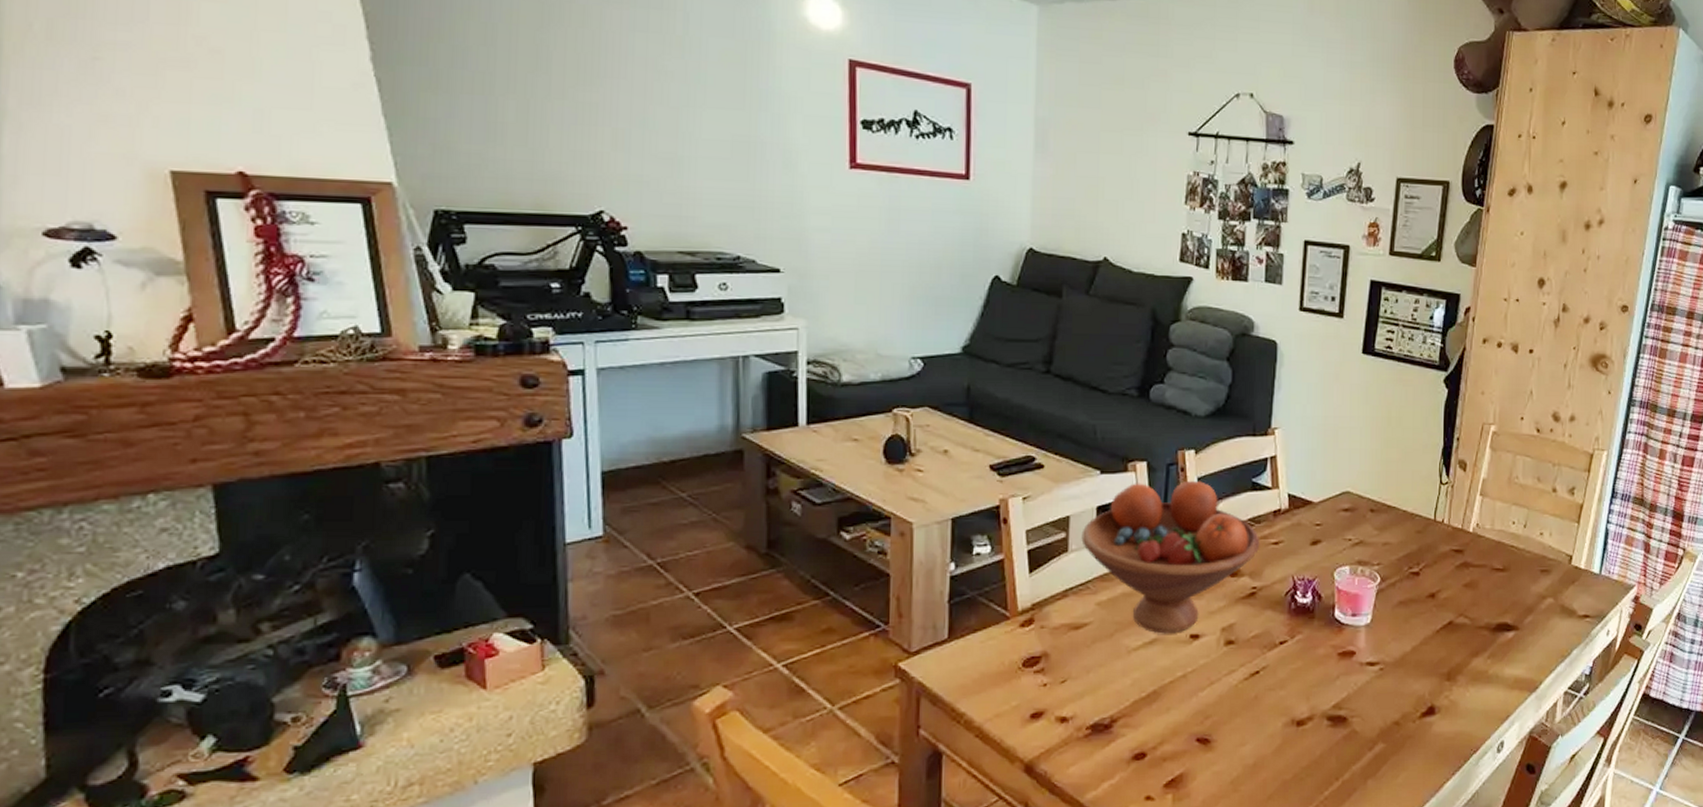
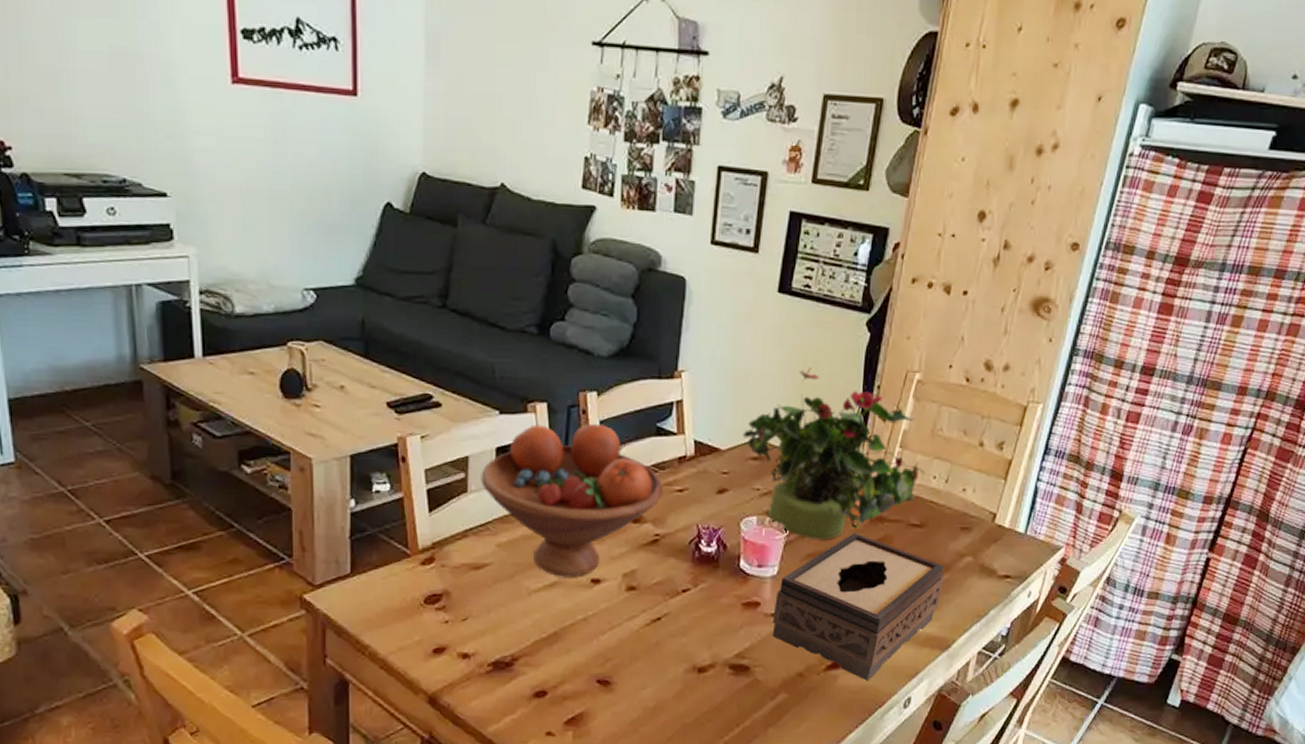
potted plant: none [1333,422,1505,586] -> present [742,367,925,539]
tissue box: none [1367,579,1527,727] -> present [772,533,944,681]

